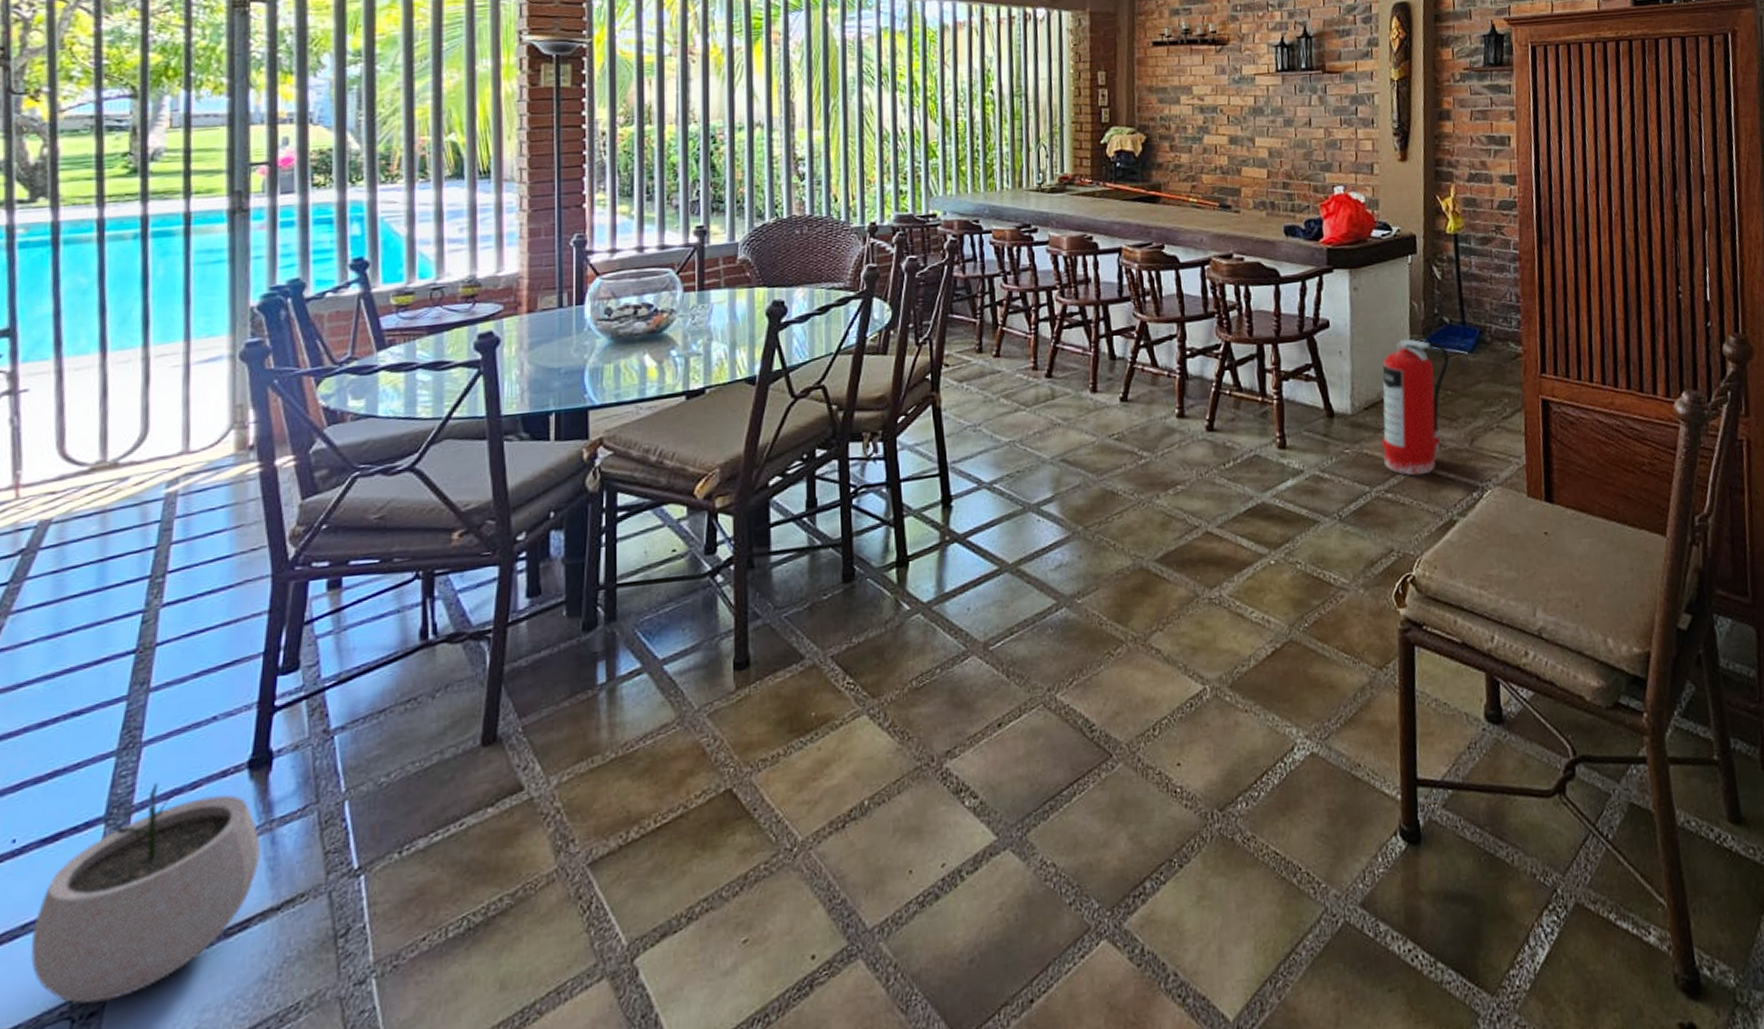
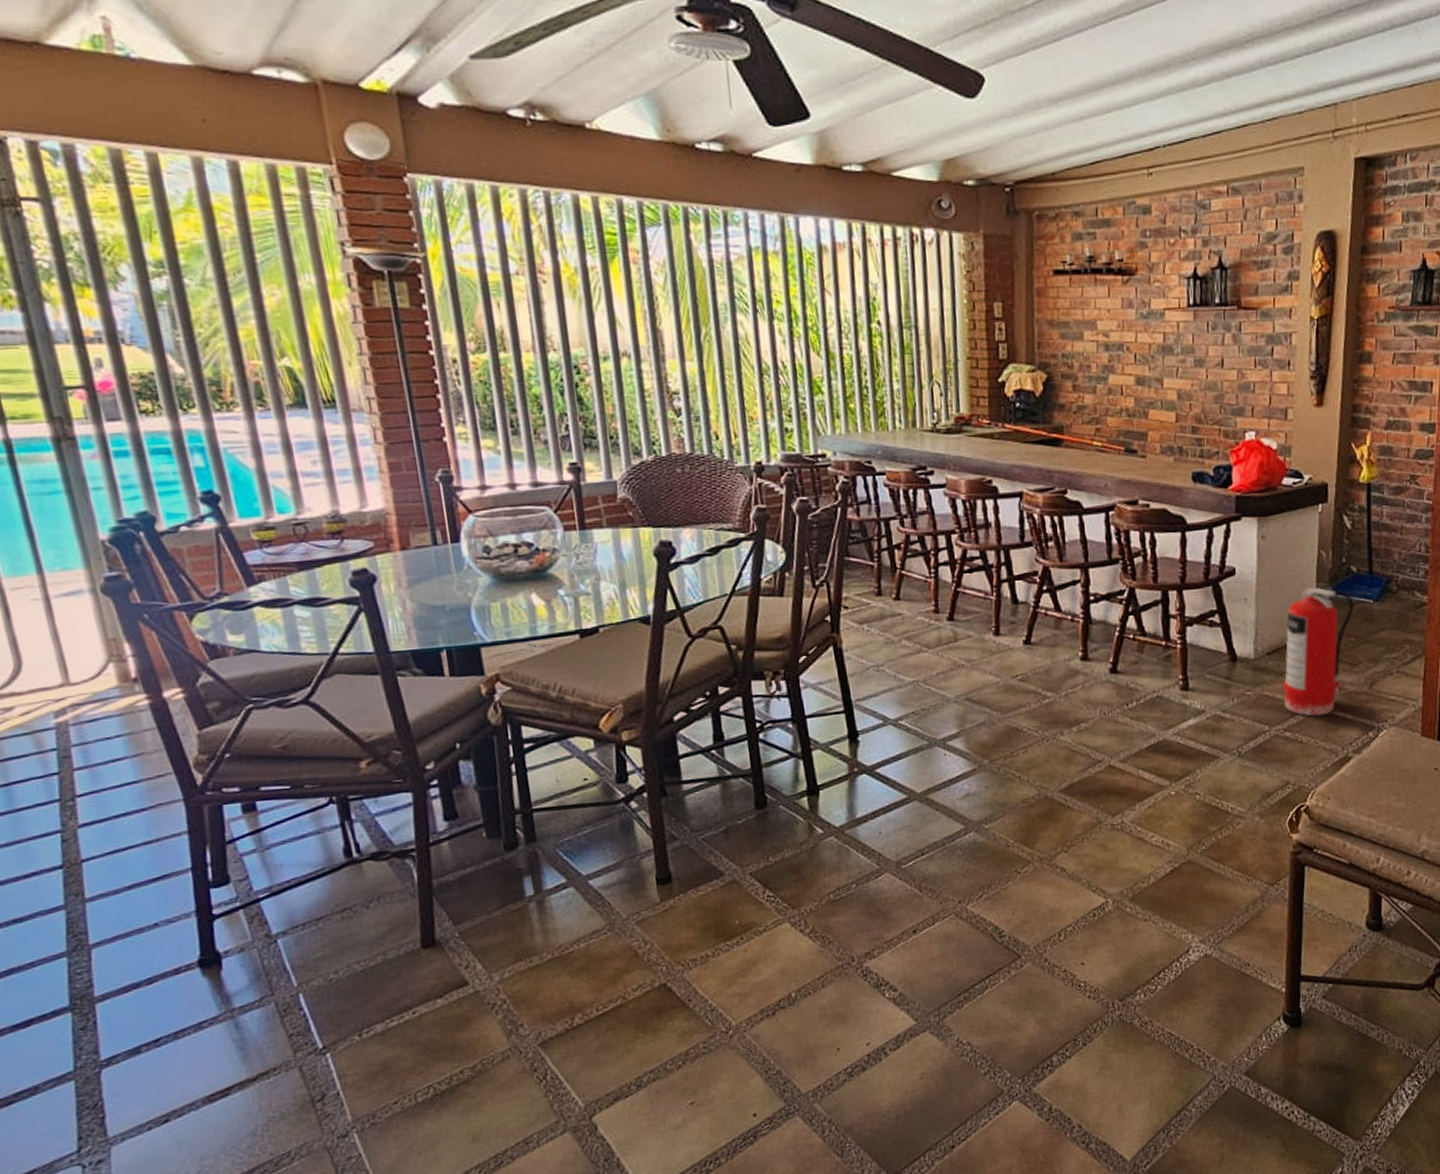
plant pot: present [31,783,262,1004] -> none [26,979,229,1154]

